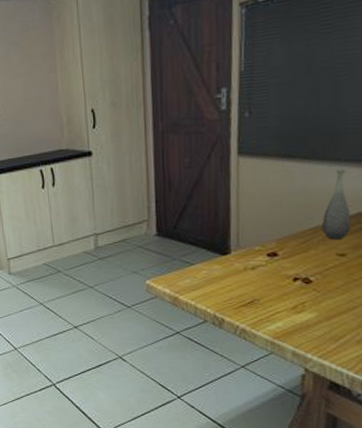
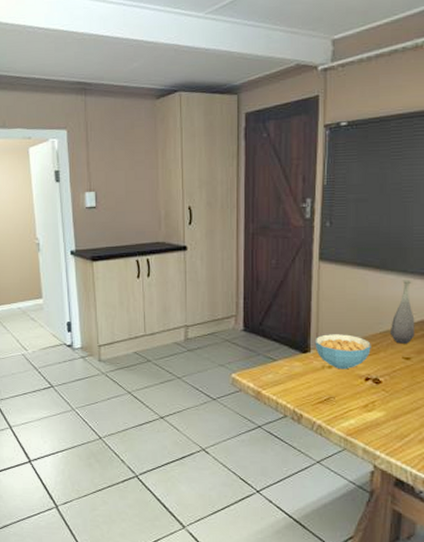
cereal bowl: none [235,233,300,271] -> present [315,334,371,370]

